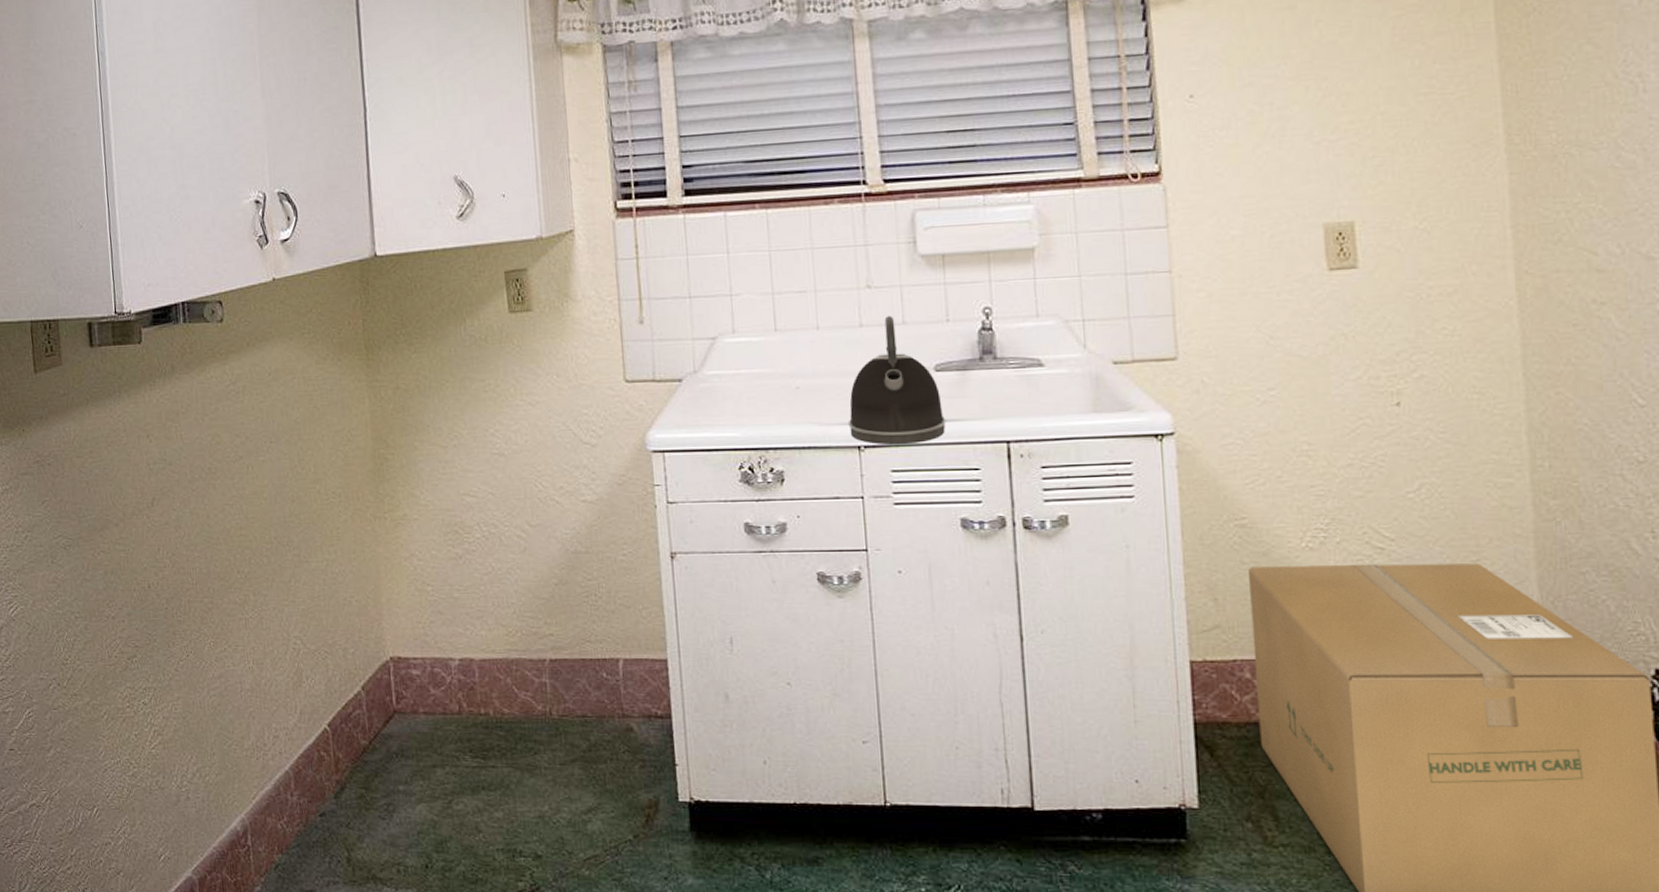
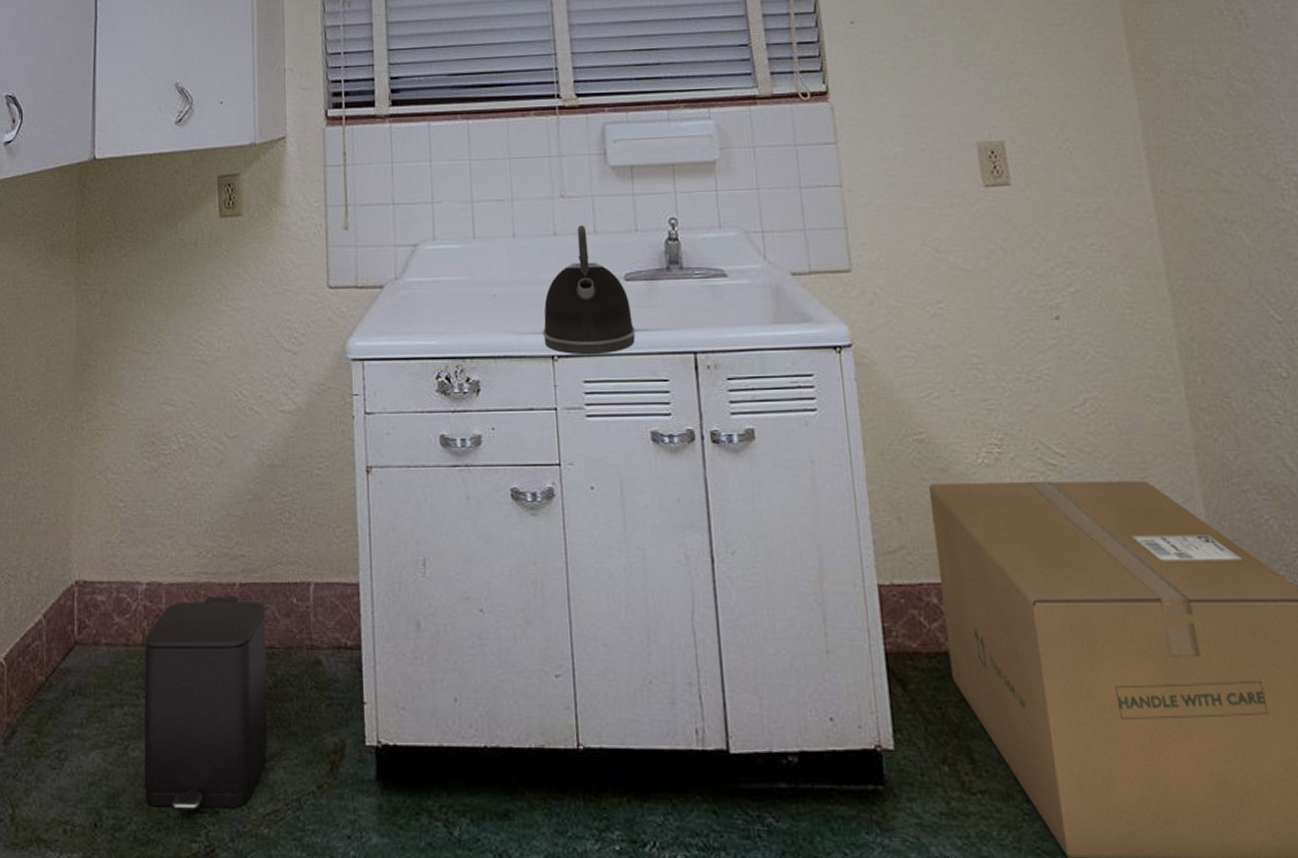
pedal bin: none [461,671,584,855] -> present [144,596,268,811]

